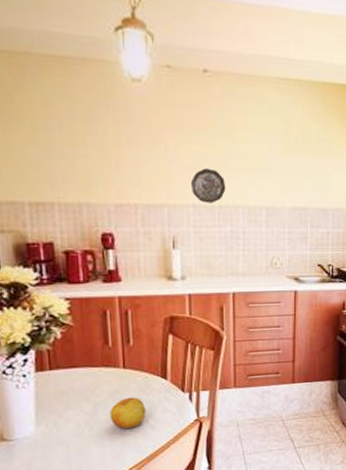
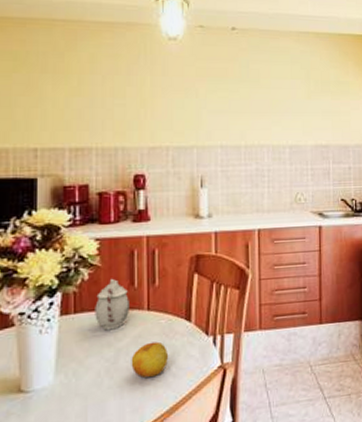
teapot: none [70,337,105,386] -> present [95,278,129,331]
decorative plate: present [191,168,226,203] -> none [219,112,252,144]

